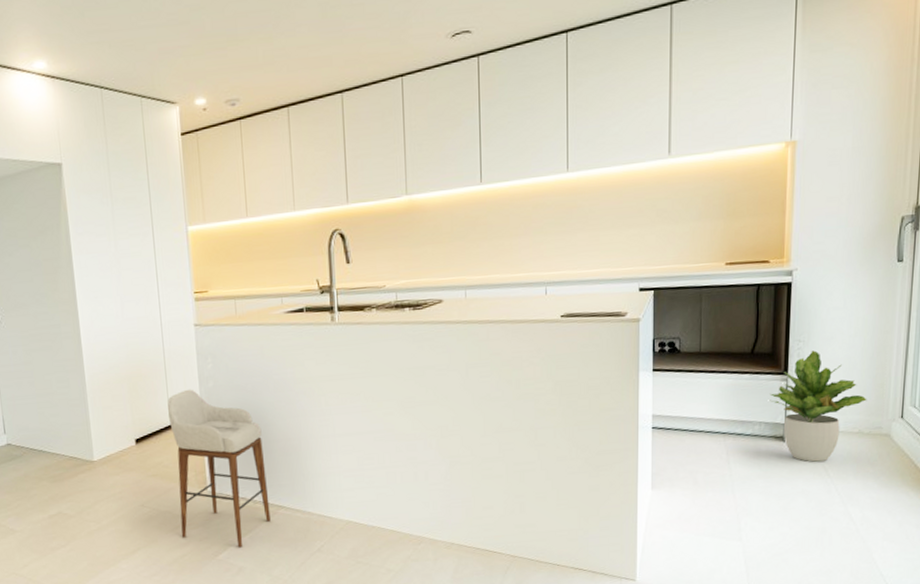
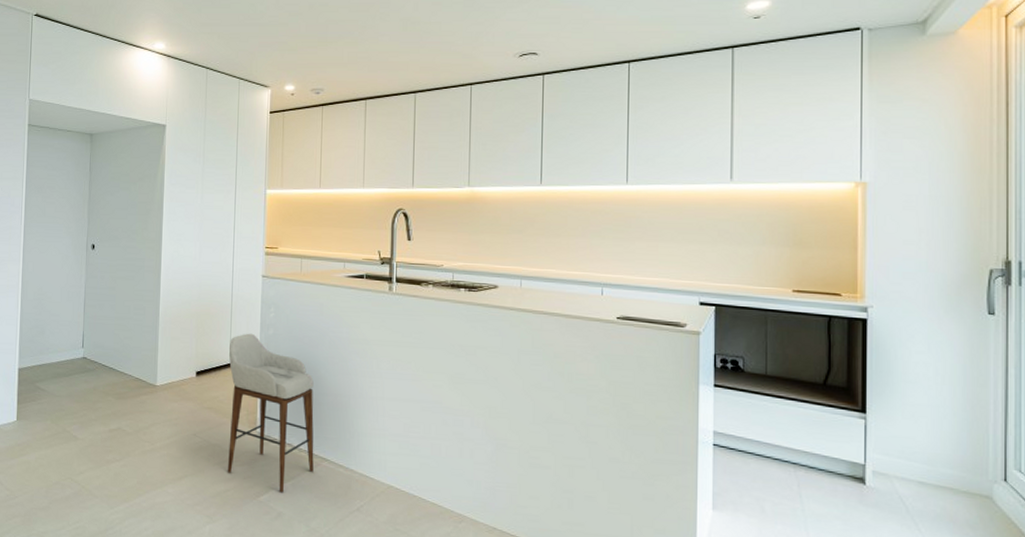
potted plant: present [769,350,867,462] -> none [845,392,961,514]

